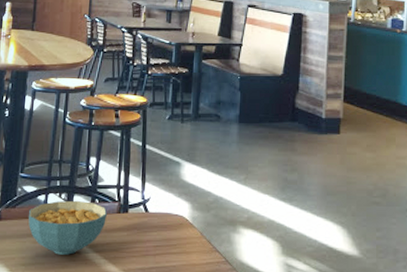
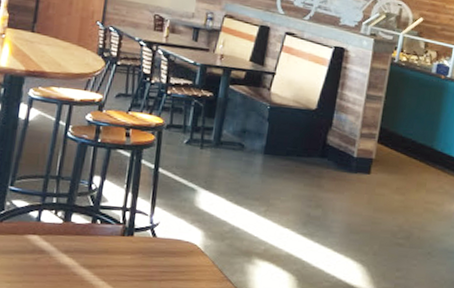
cereal bowl: present [28,200,107,255] -> none [16,218,109,275]

